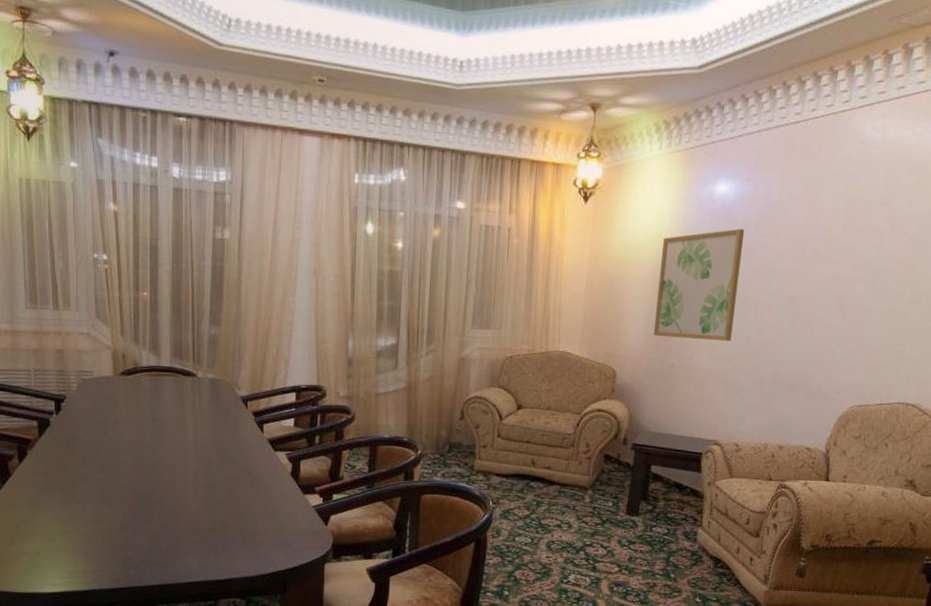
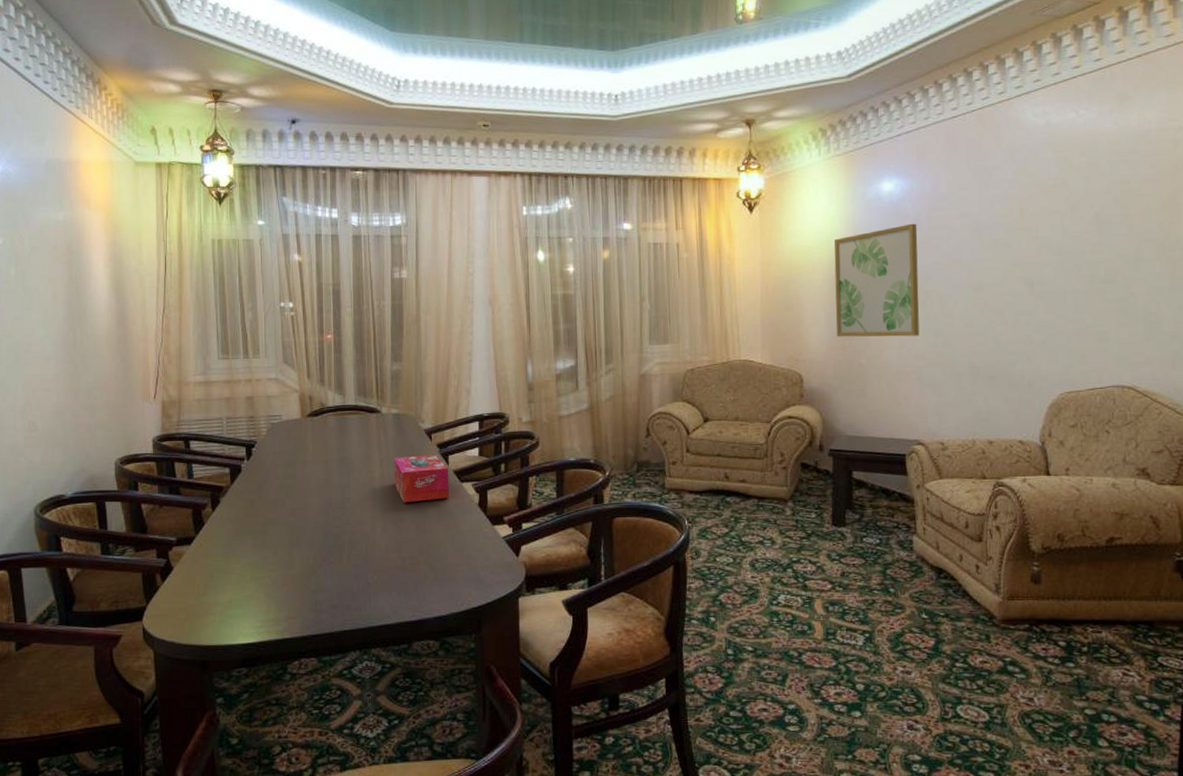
tissue box: none [207,421,263,468] -> present [394,454,450,503]

